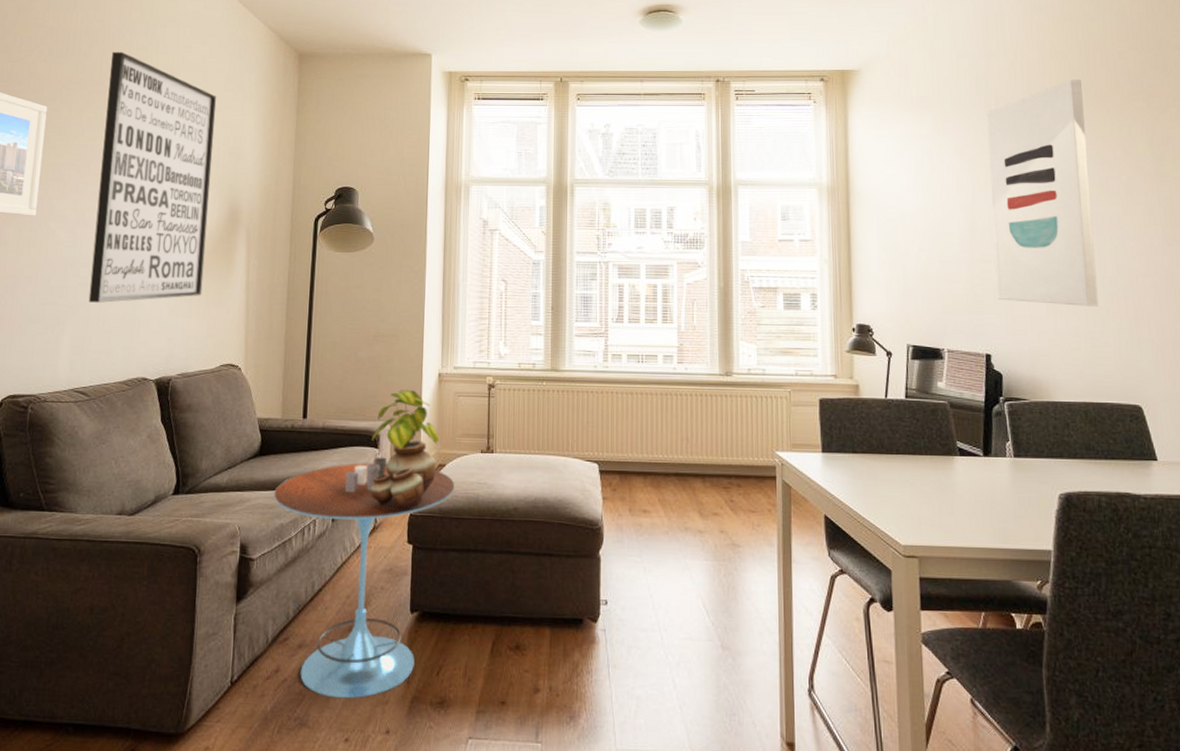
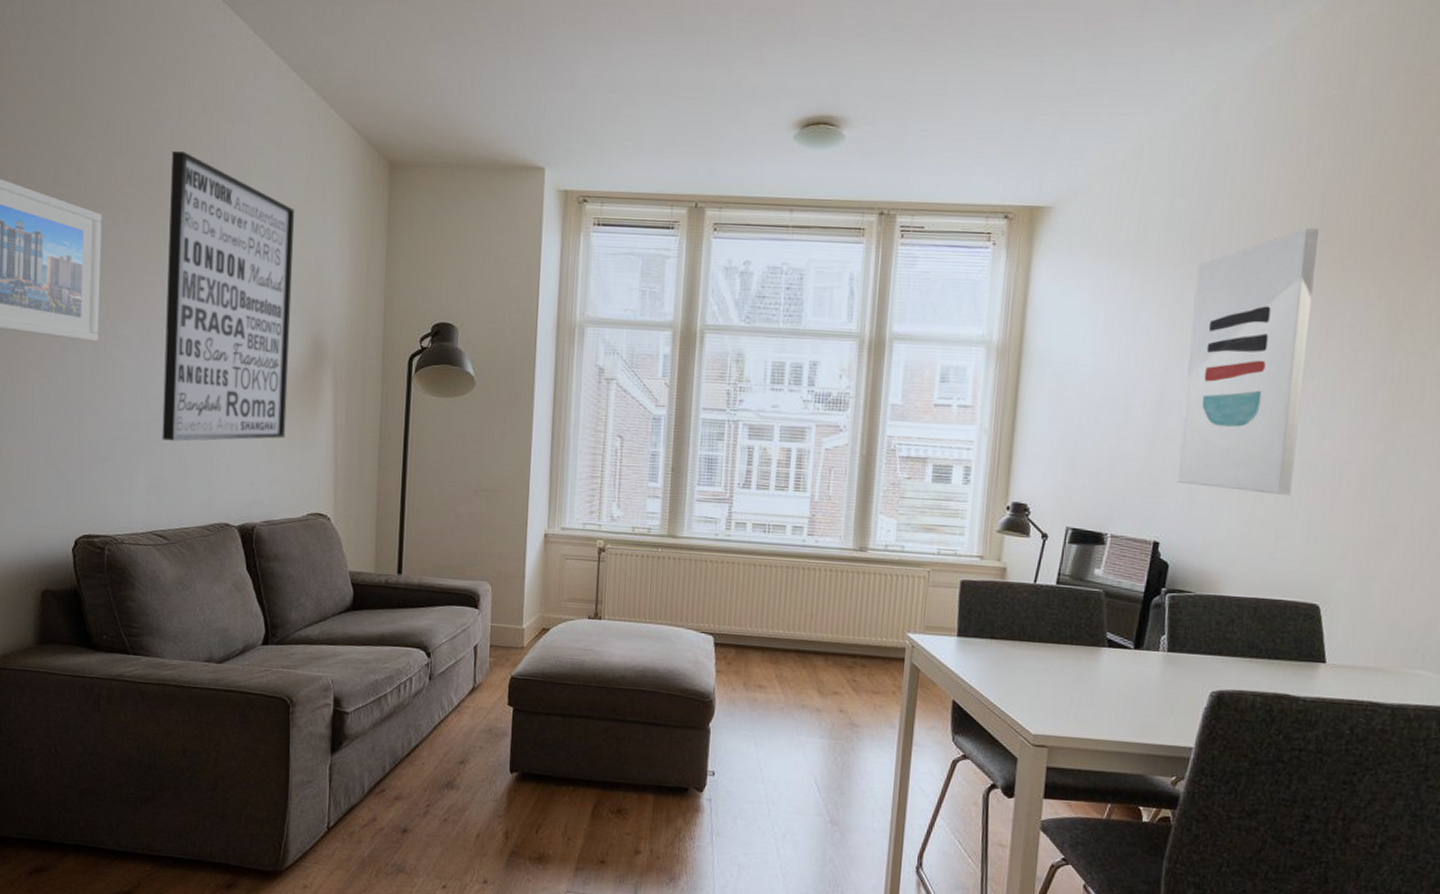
side table: present [274,453,455,699] -> none [368,613,559,850]
potted plant: present [369,390,439,509] -> none [468,549,543,672]

